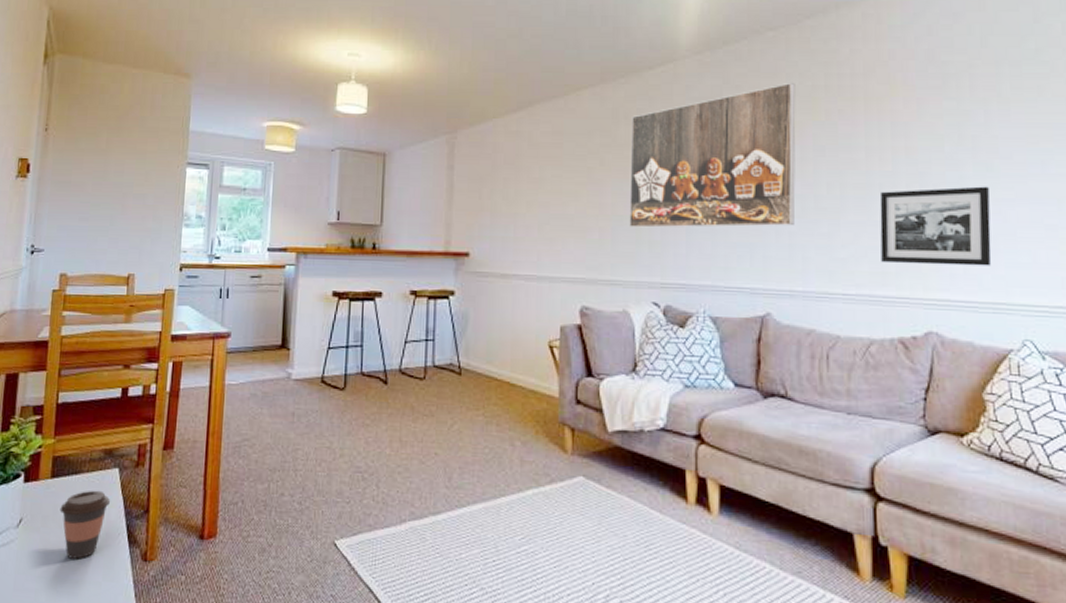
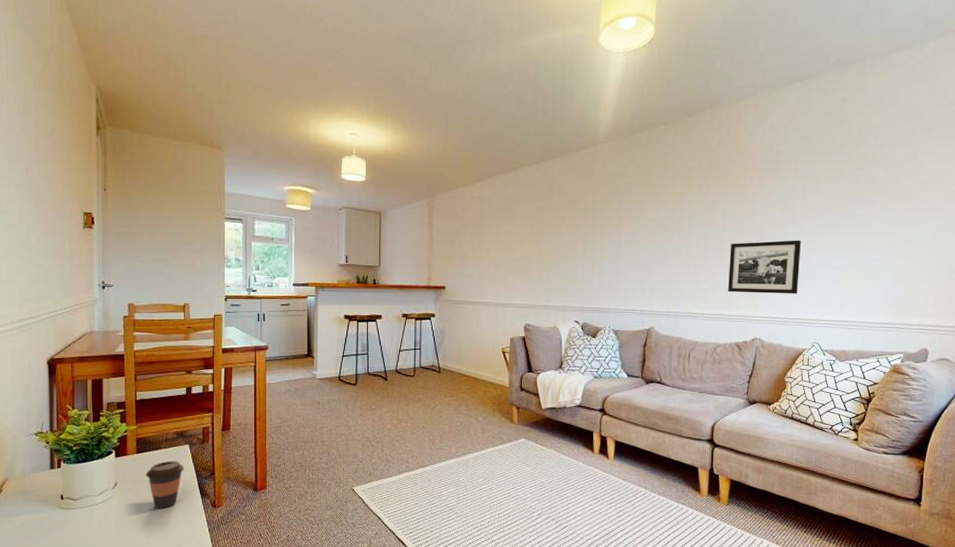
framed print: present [629,82,796,228] -> none [560,163,679,268]

